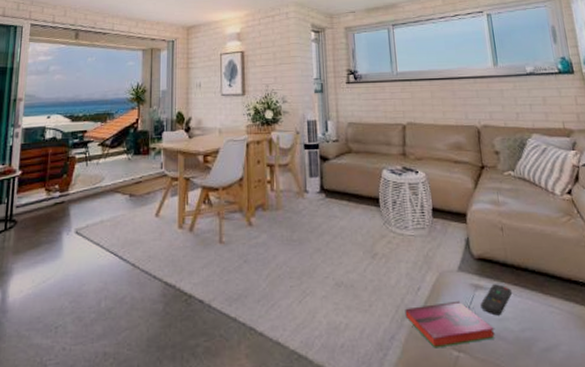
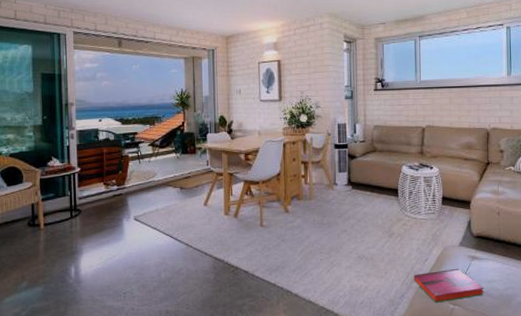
remote control: present [480,284,512,316] -> none [475,255,501,279]

